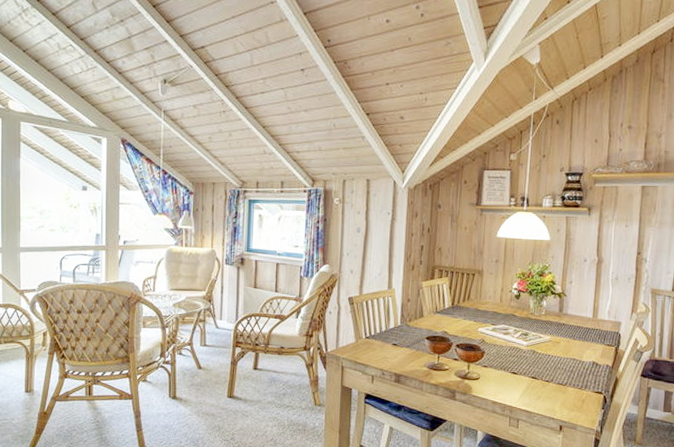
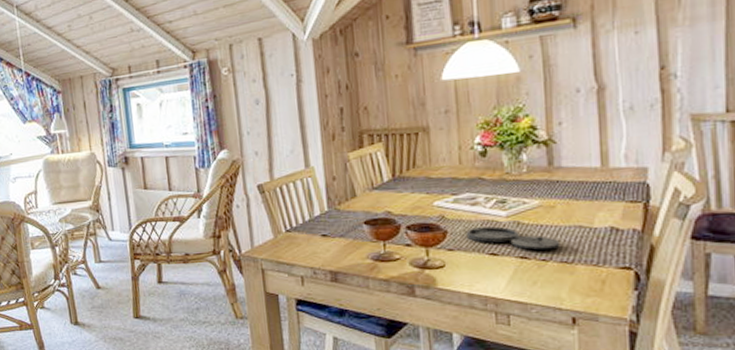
plate: none [497,351,560,374] -> present [466,226,561,250]

